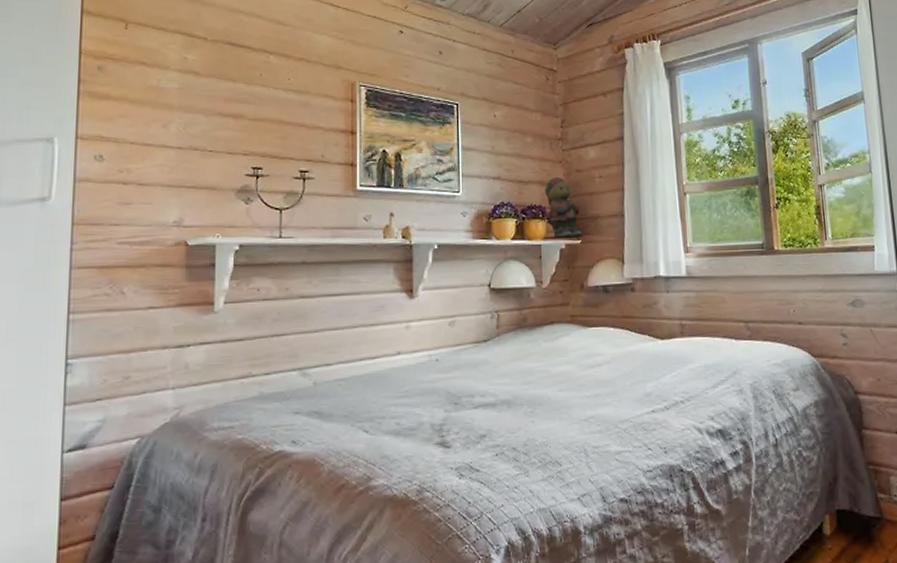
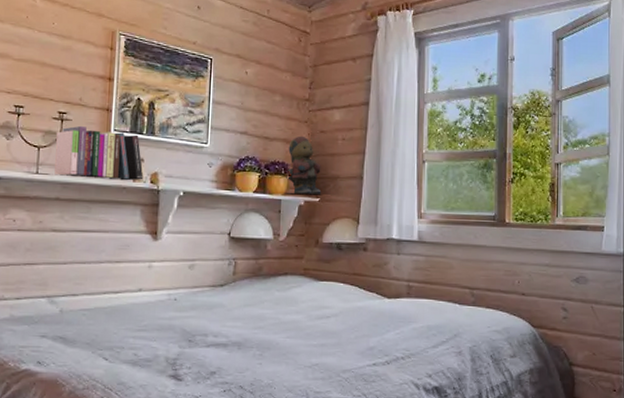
books: none [299,183,395,239] -> present [54,125,144,181]

